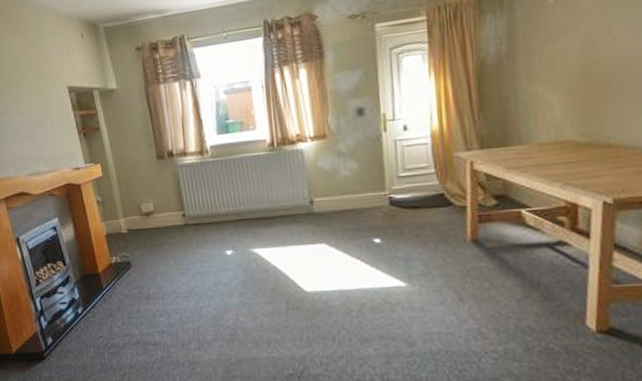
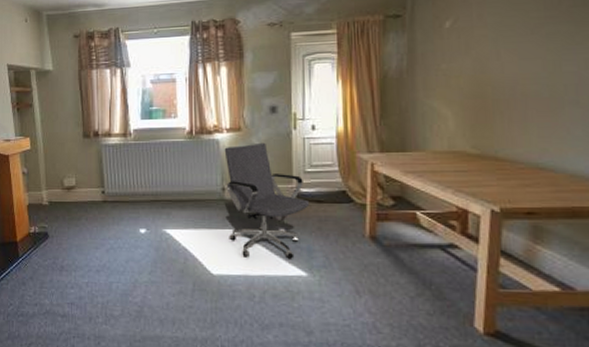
office chair: none [309,148,406,272] -> present [224,142,310,259]

